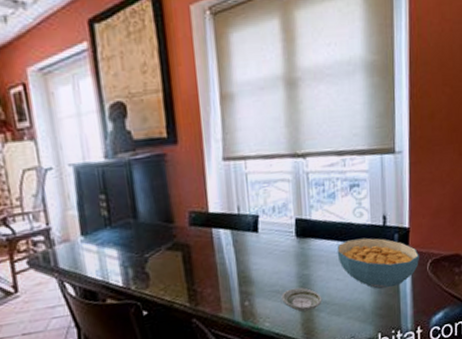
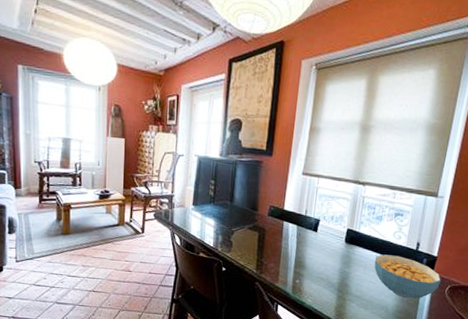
saucer: present [281,287,322,312] -> none [324,279,356,300]

